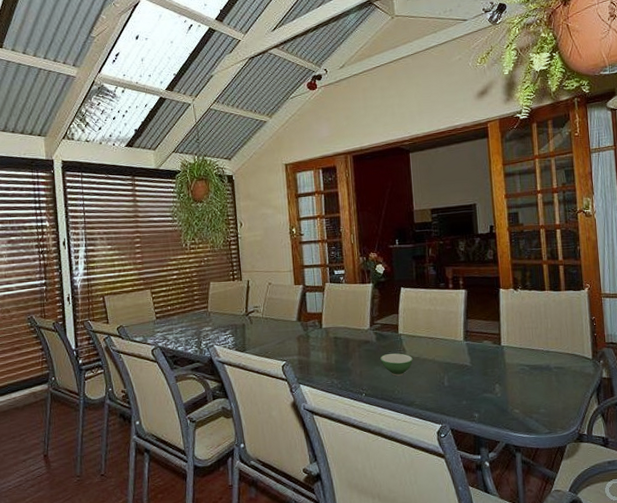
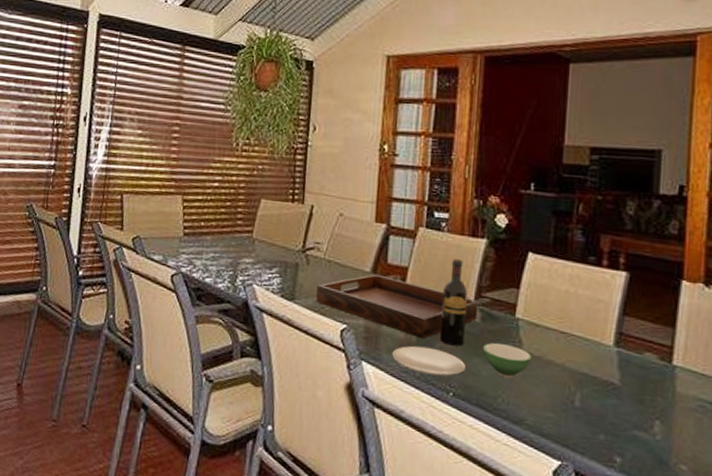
serving tray: none [260,321,374,361] -> present [316,274,478,339]
plate: none [320,365,371,385] -> present [392,345,465,377]
wine bottle: none [348,300,367,362] -> present [440,258,468,347]

